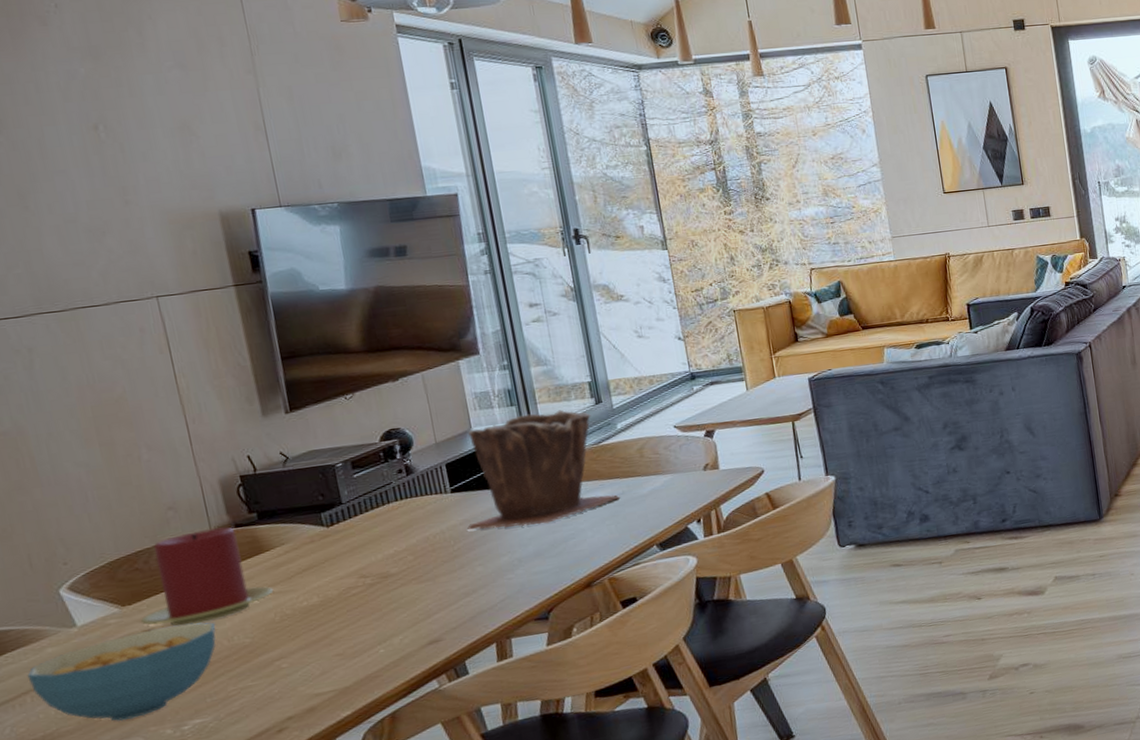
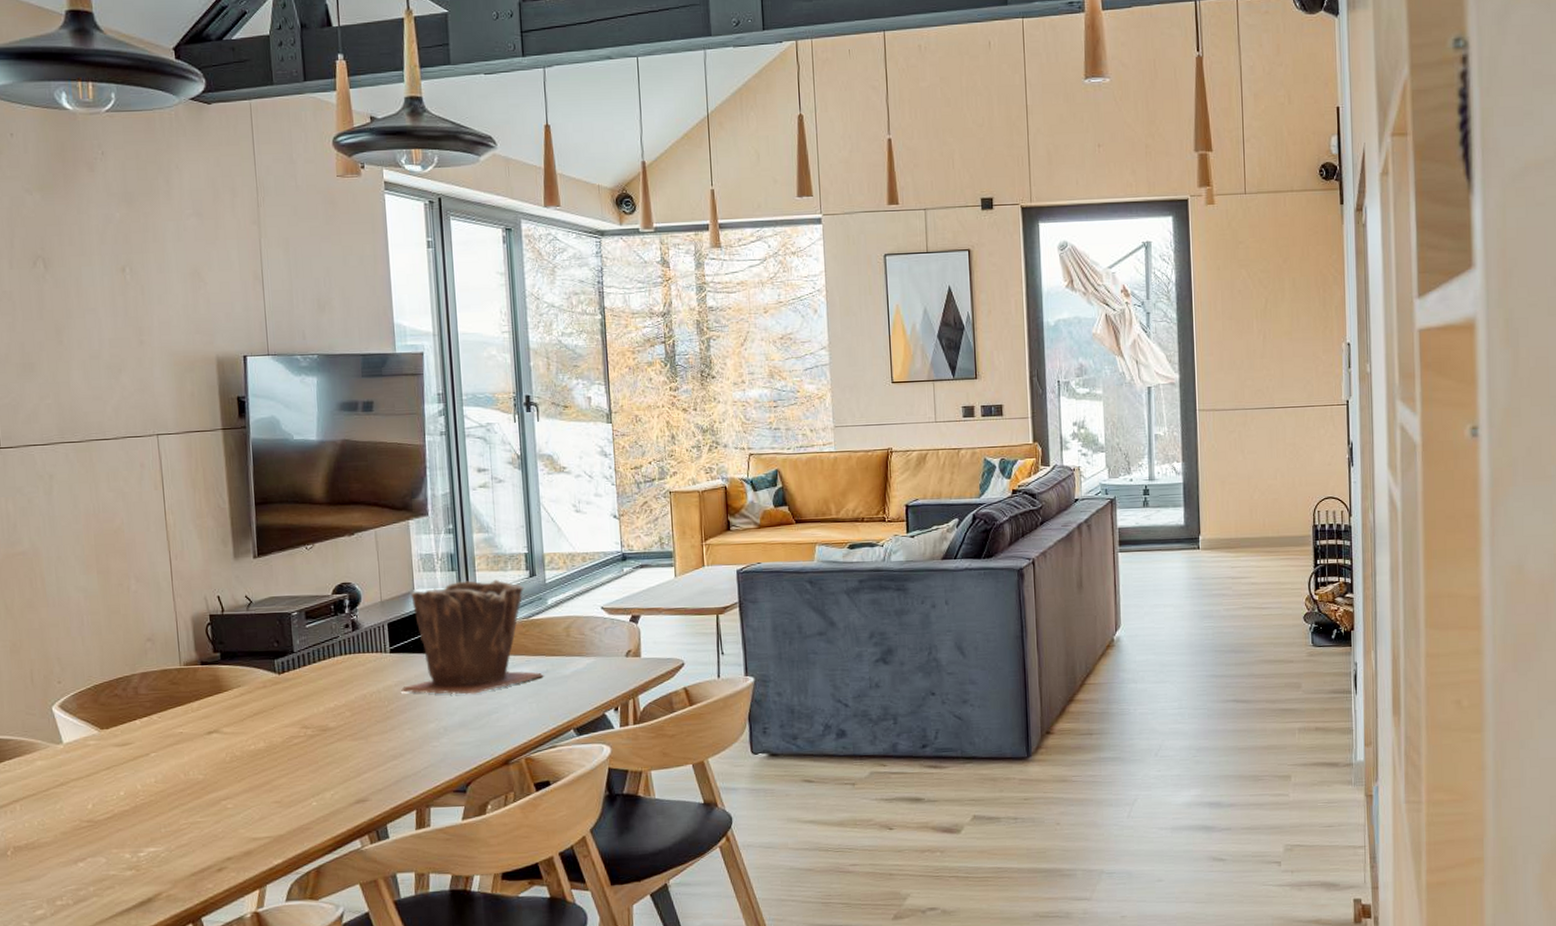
cereal bowl: present [27,623,216,721] -> none [19,753,176,840]
candle: present [141,527,274,626] -> none [115,663,228,755]

